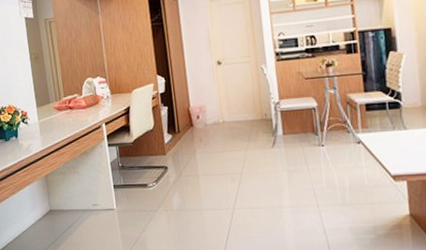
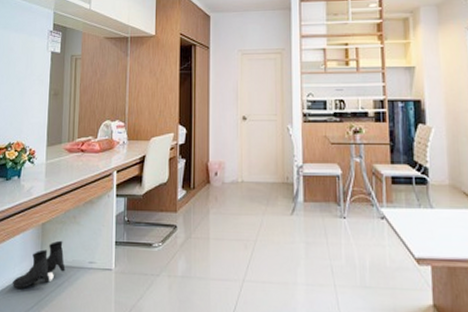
boots: none [28,189,73,232] -> present [13,240,66,288]

